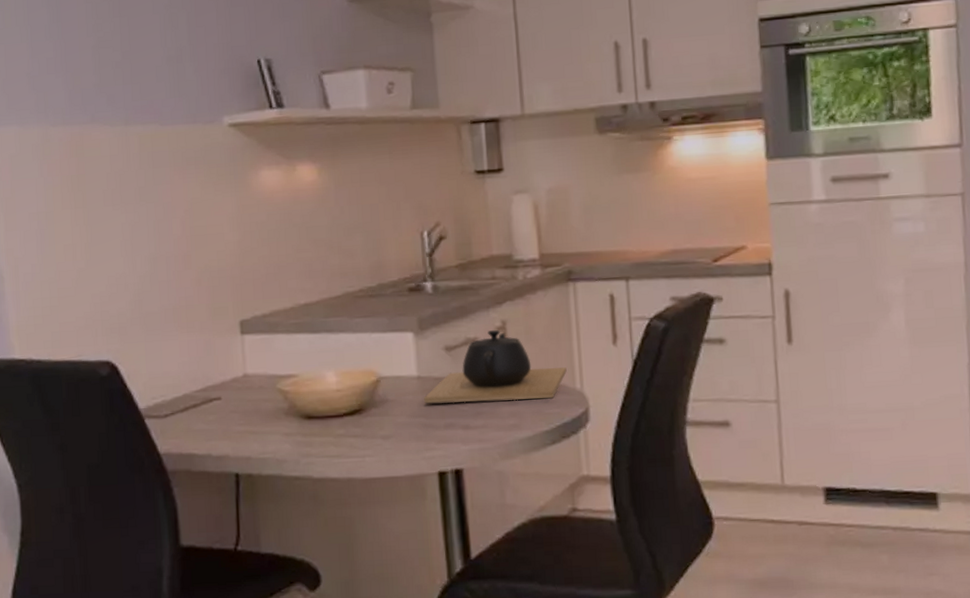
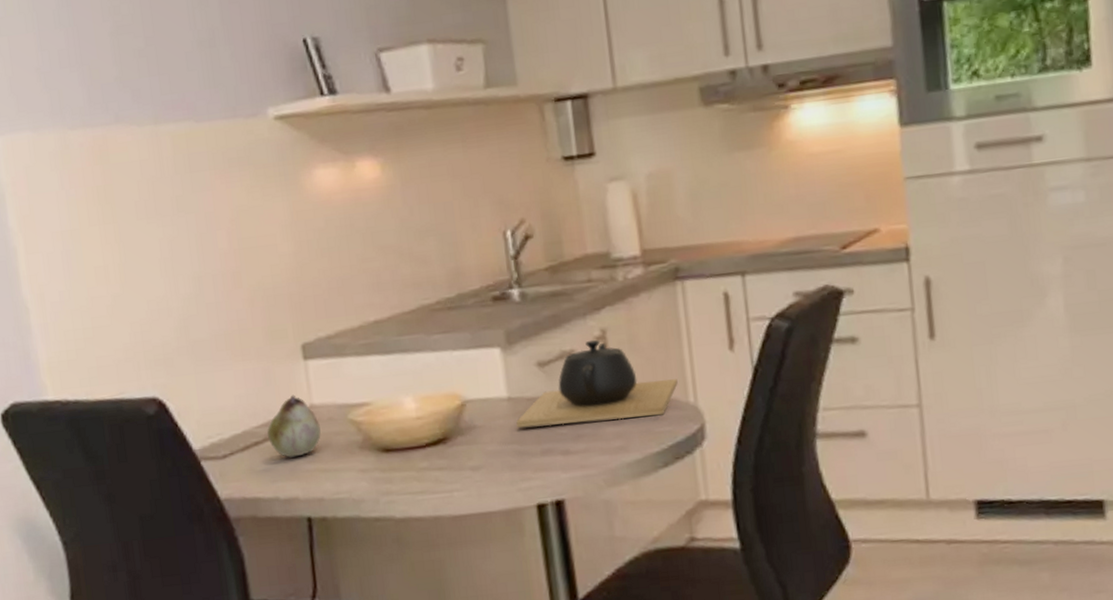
fruit: none [204,364,252,420] -> present [266,394,321,458]

